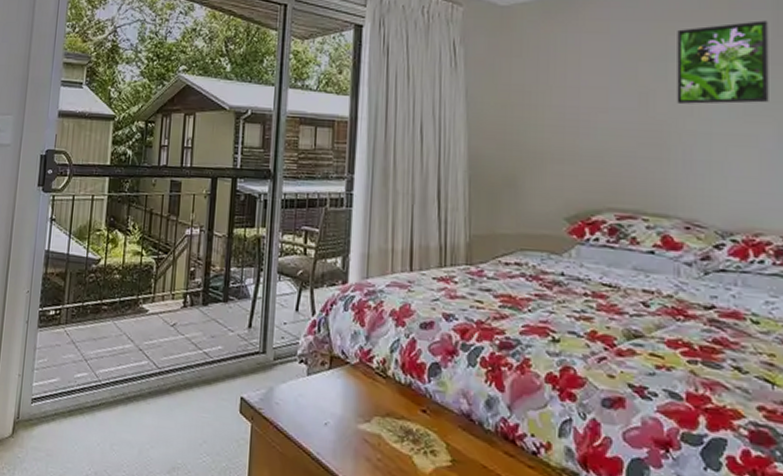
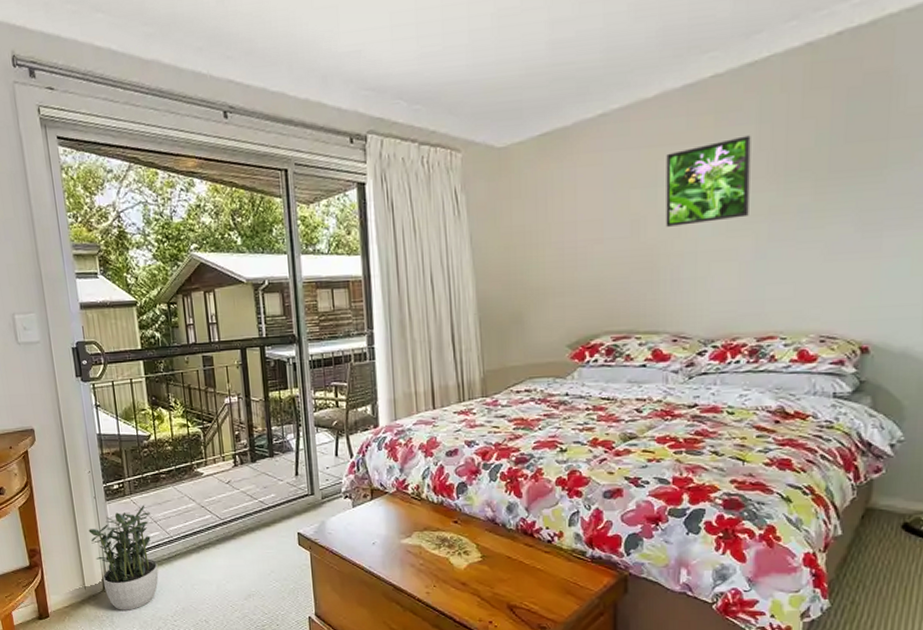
potted plant: none [12,338,82,466] -> present [88,505,159,610]

